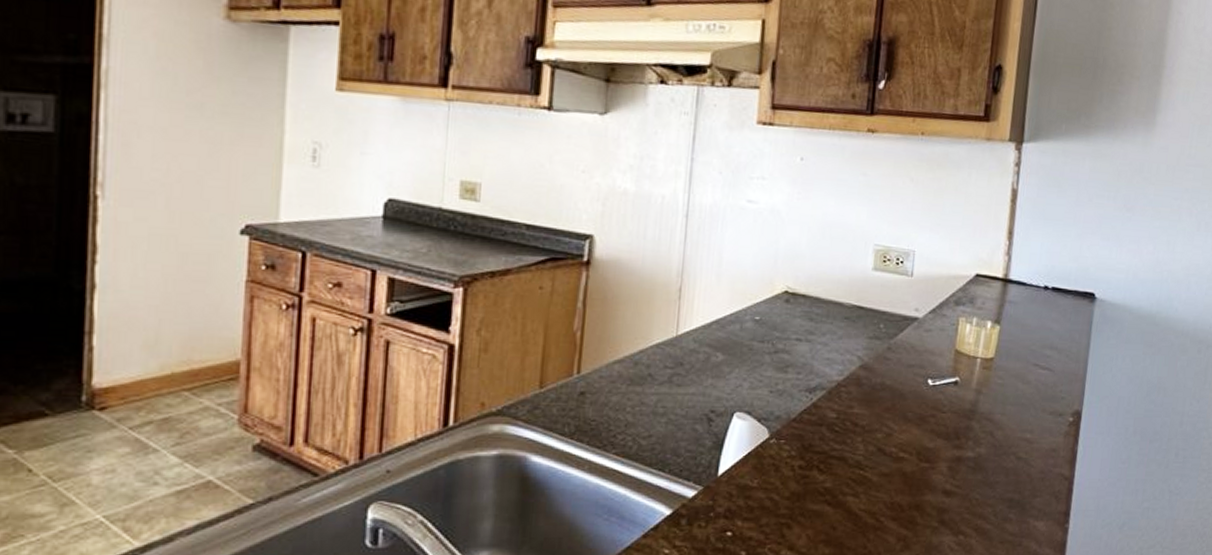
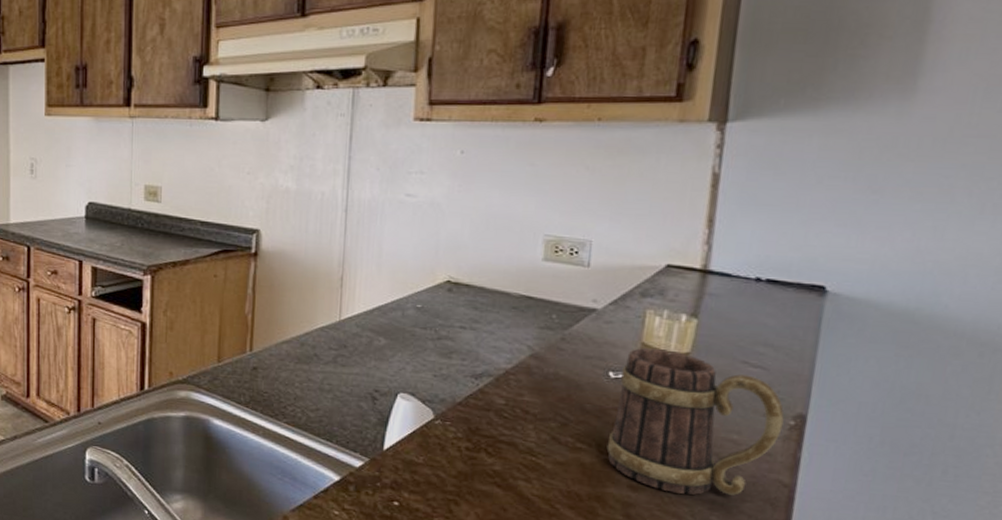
mug: none [925,355,1066,495] -> present [606,348,785,495]

